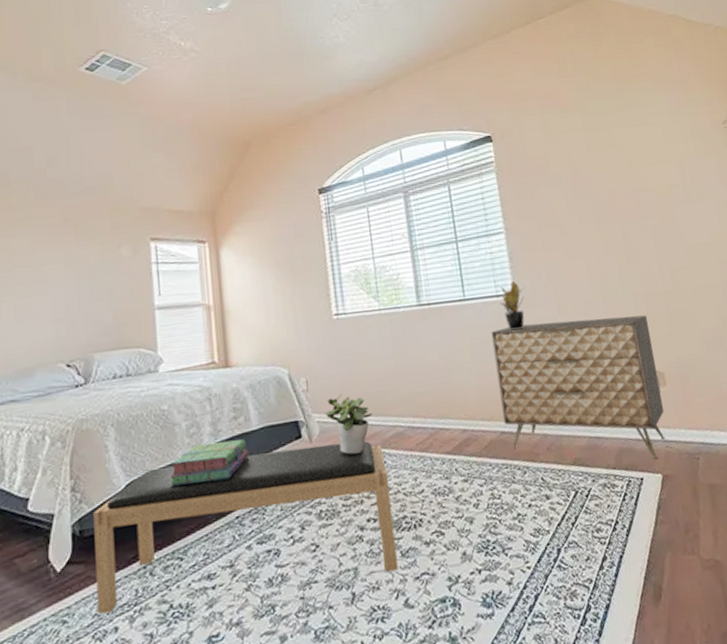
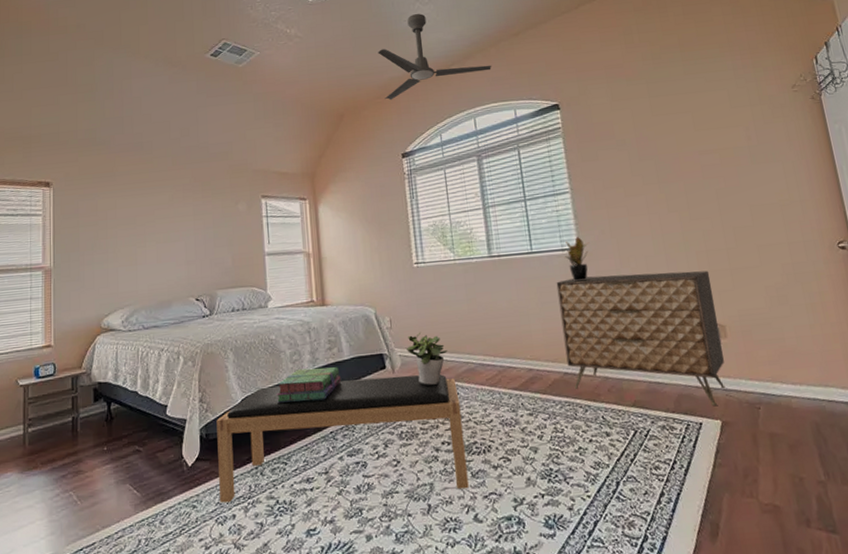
ceiling fan: none [289,30,419,128] -> present [378,14,492,101]

